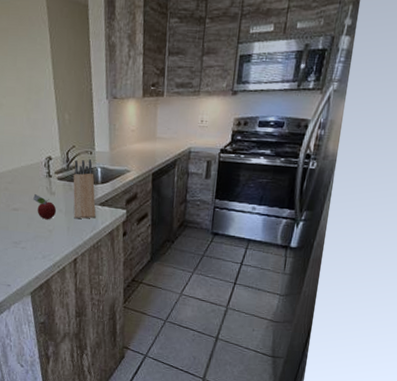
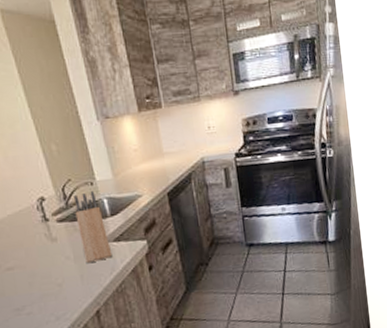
fruit: present [33,193,57,220] -> none [30,244,63,273]

